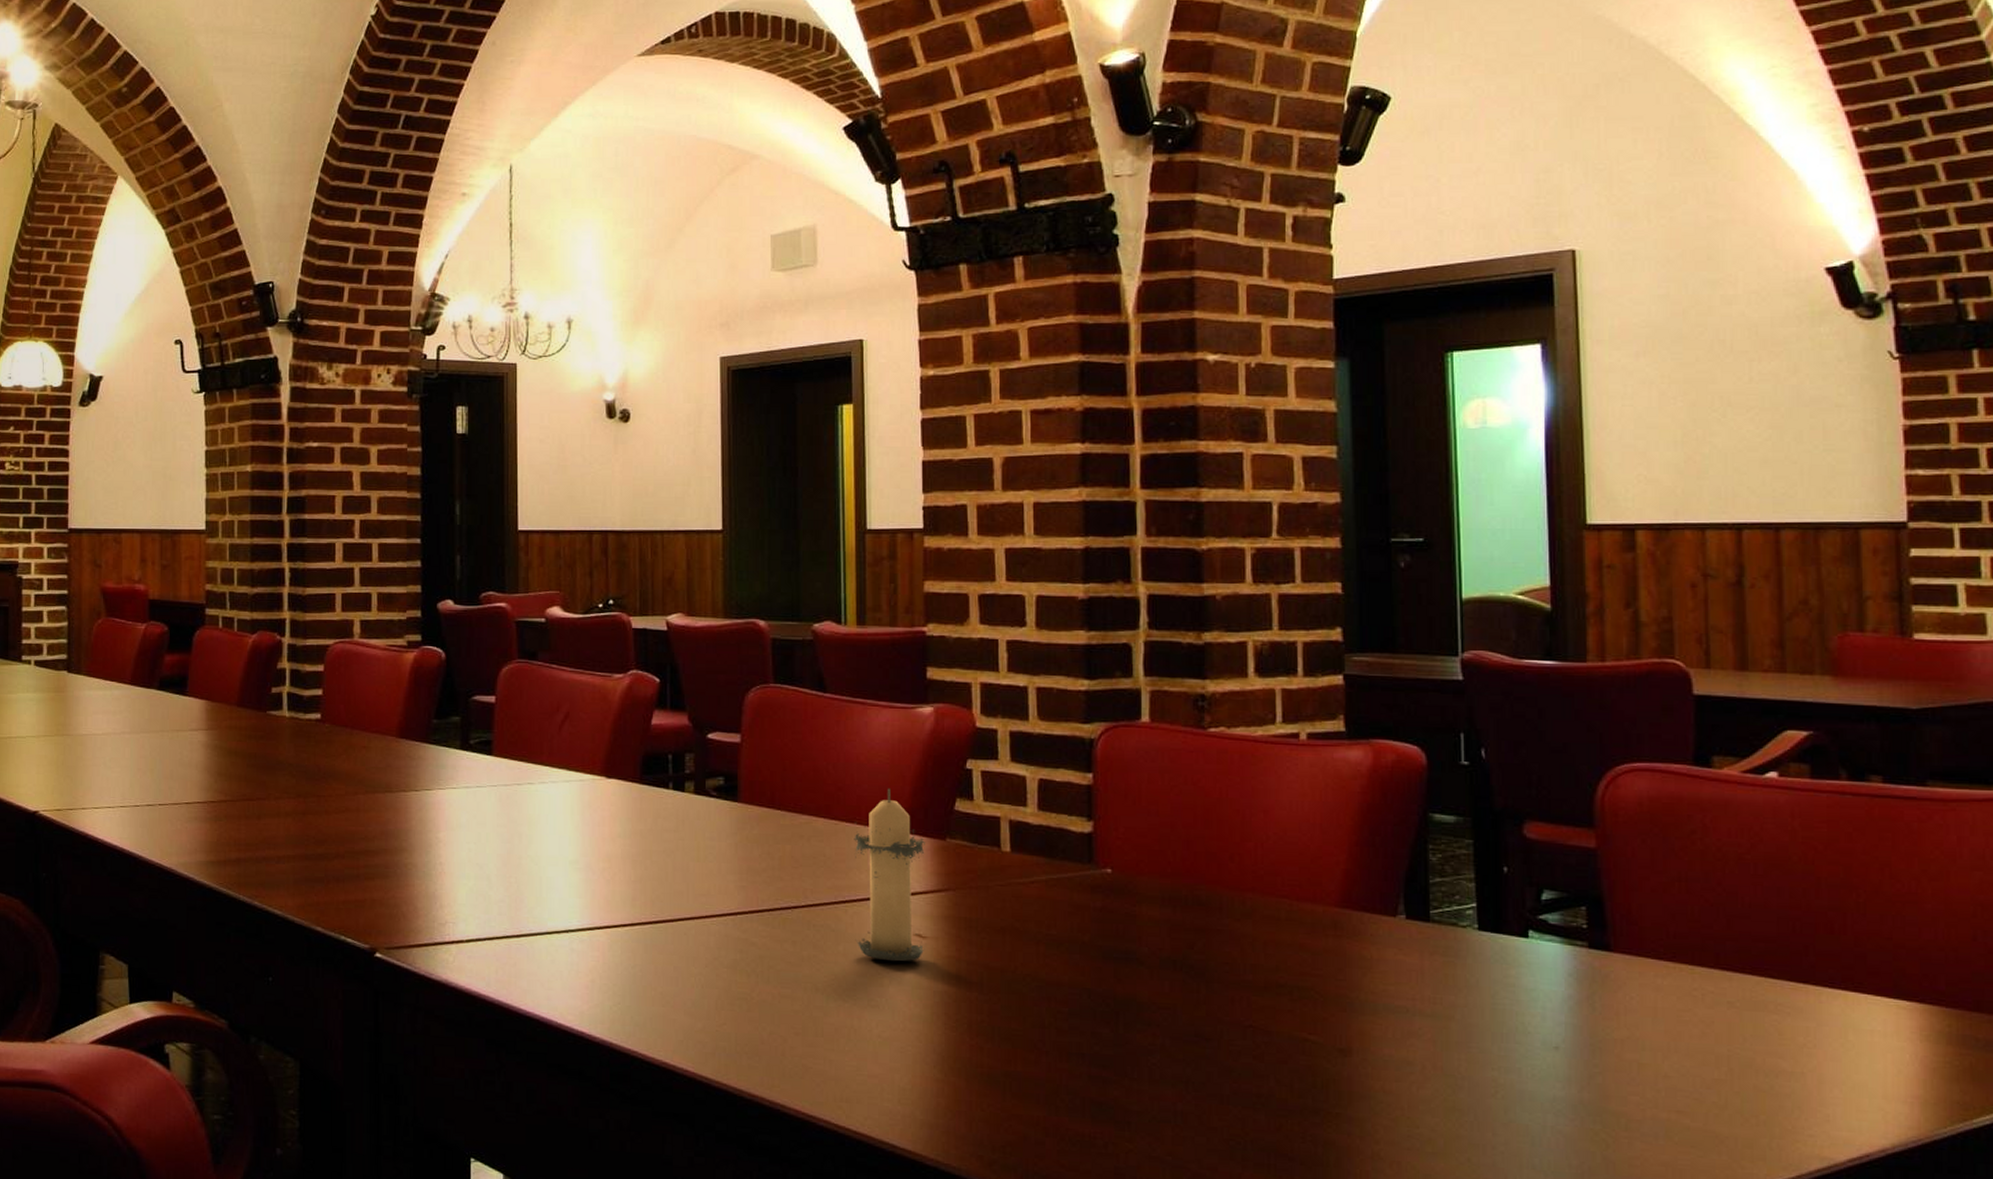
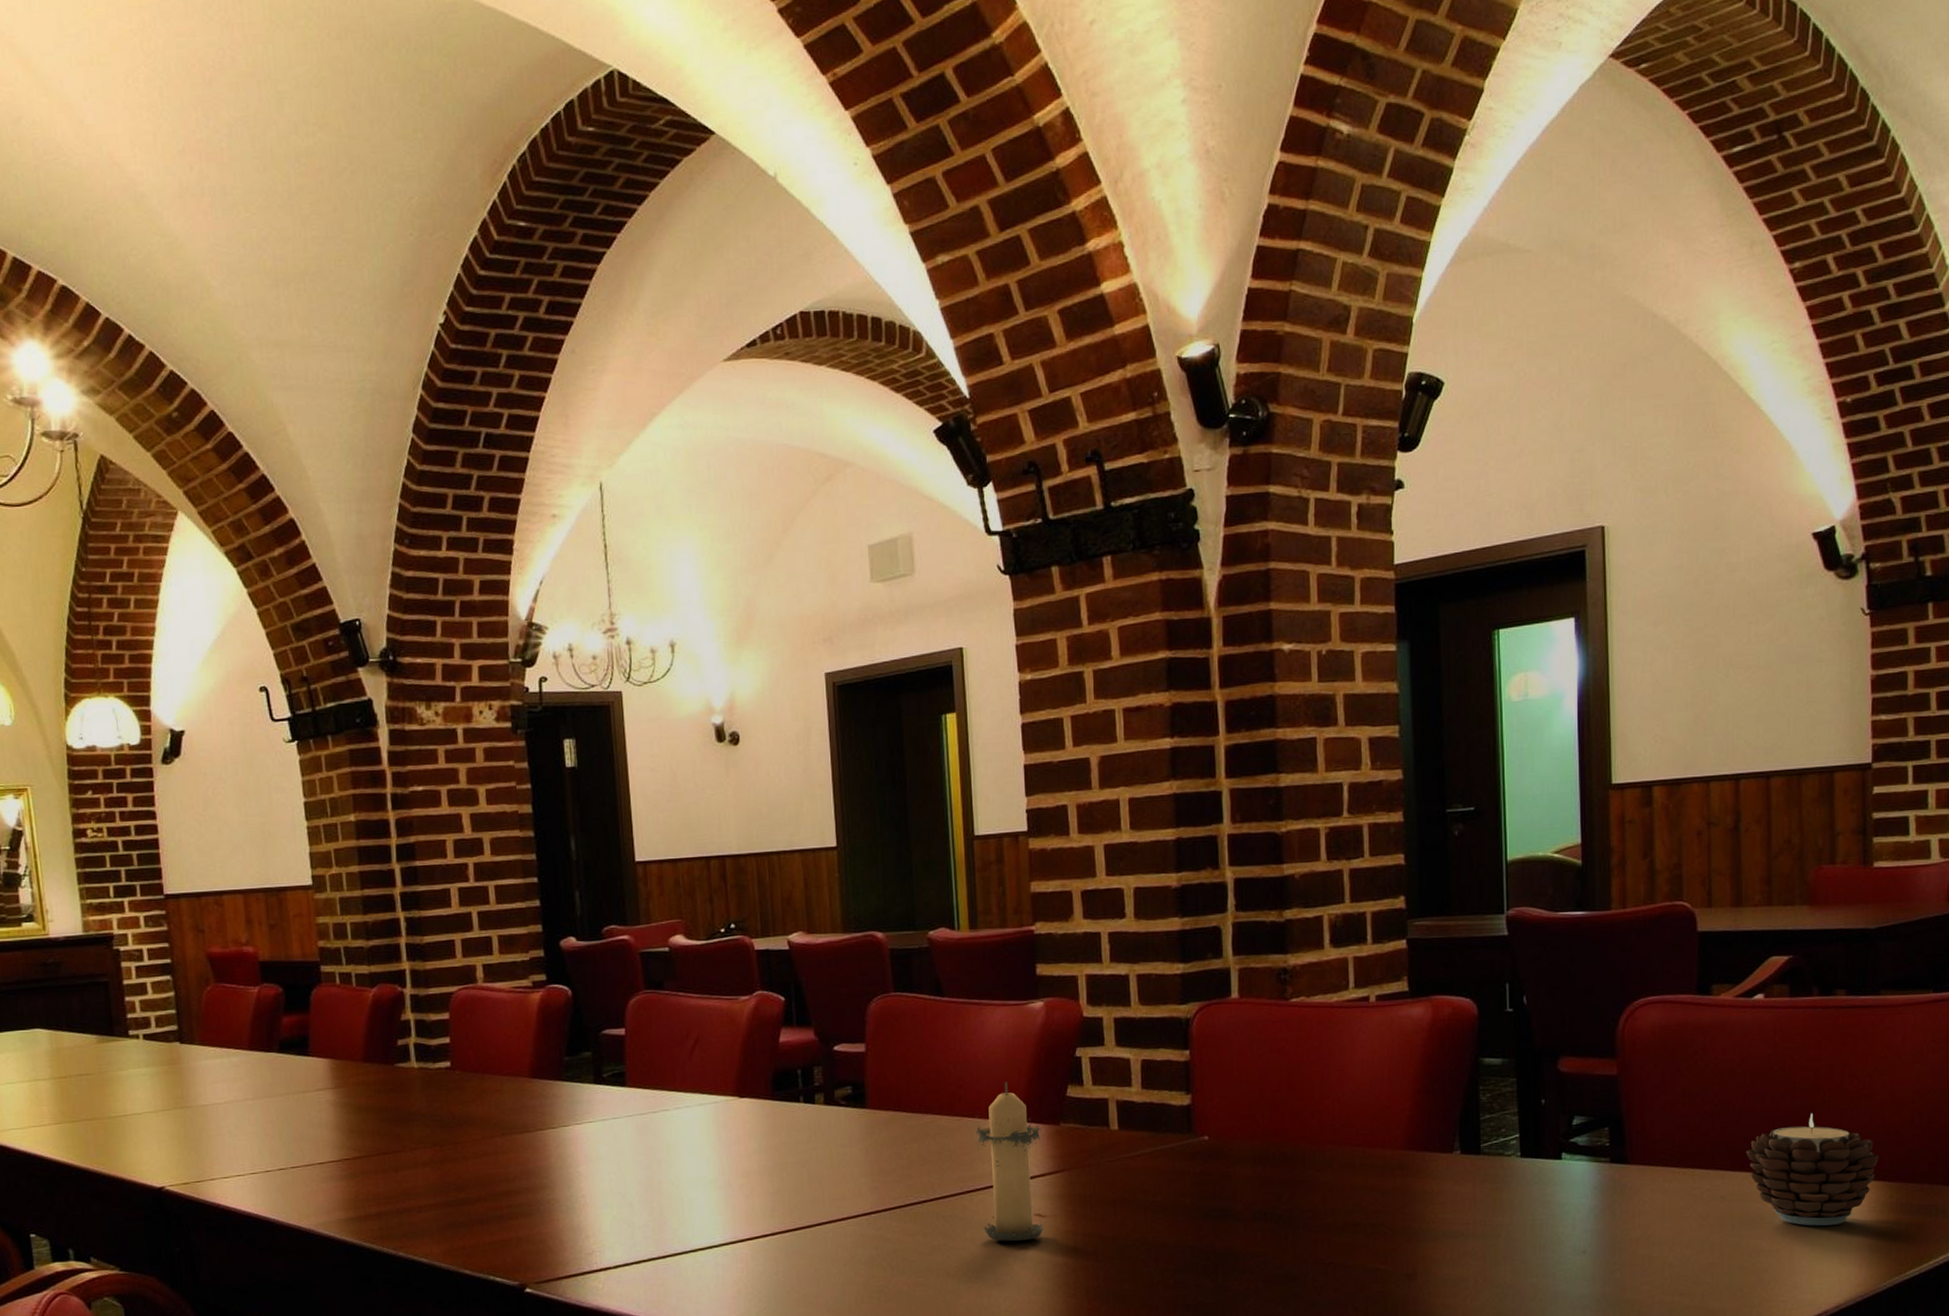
candle: none [1759,915,1932,1052] -> present [1746,1113,1879,1226]

